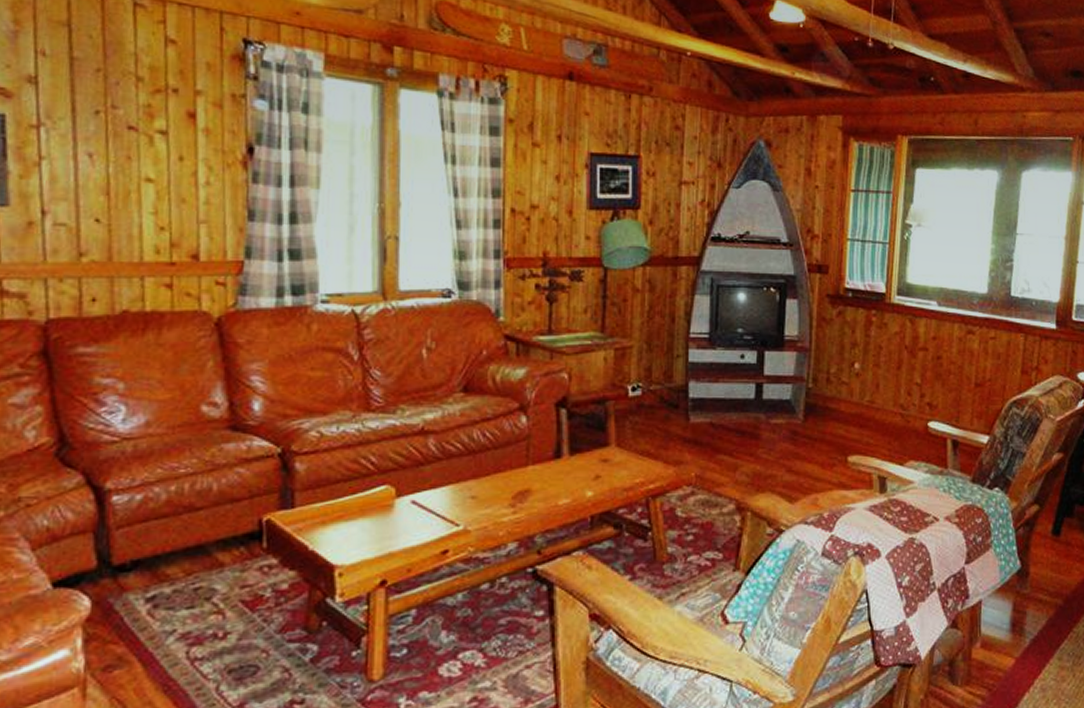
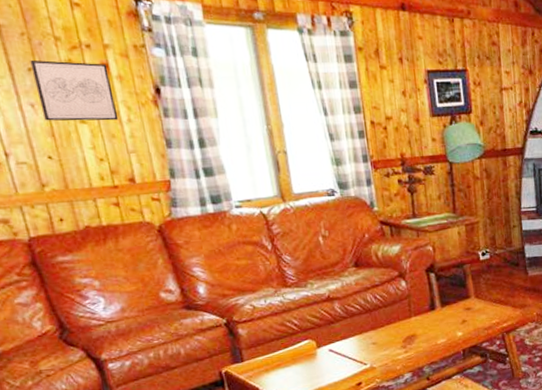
wall art: none [99,101,195,182] -> present [30,59,119,121]

